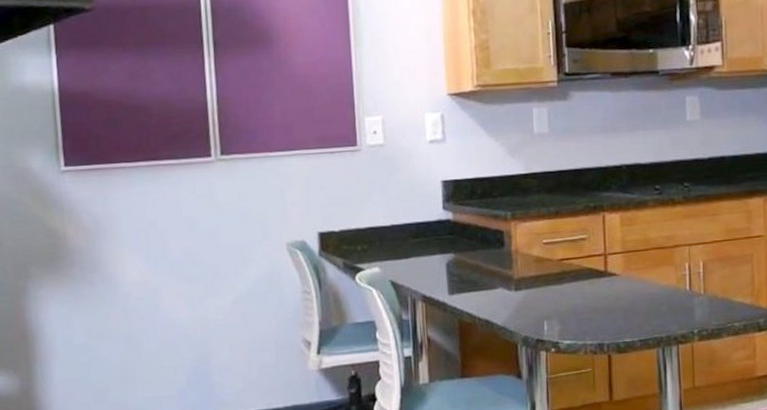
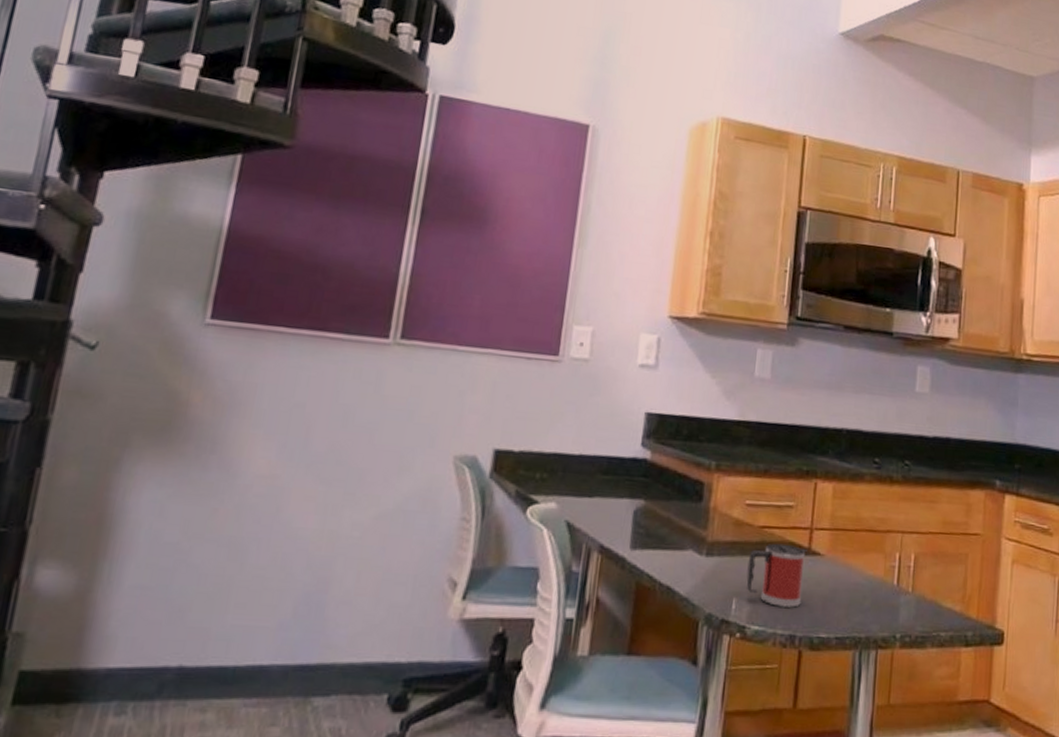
mug: none [552,271,604,323] -> present [746,543,807,608]

